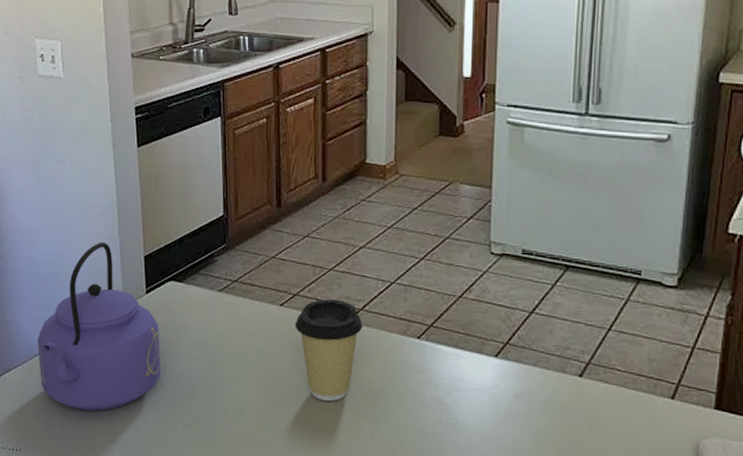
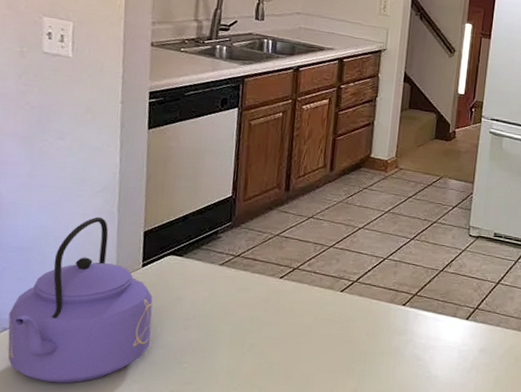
coffee cup: present [295,299,363,401] -> none [292,272,356,362]

